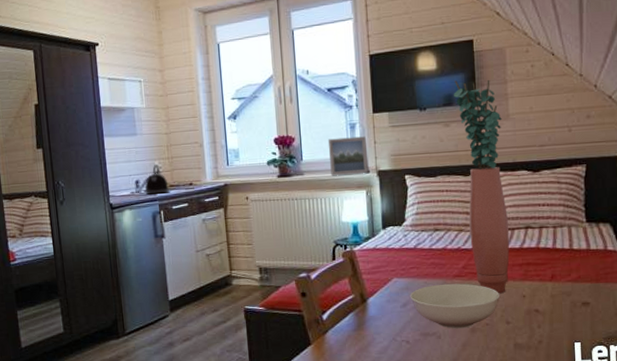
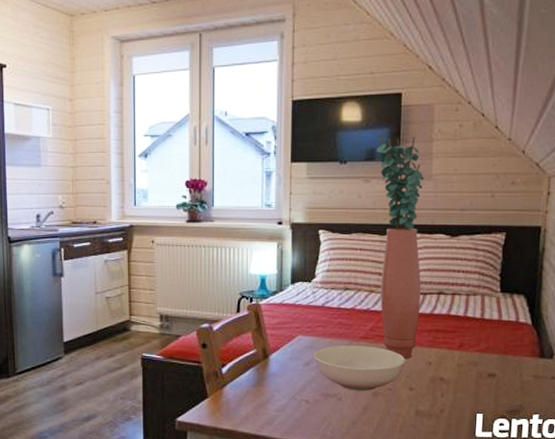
kettle: present [145,165,169,195] -> none [46,199,71,230]
picture frame: present [327,136,369,177] -> none [241,186,282,226]

